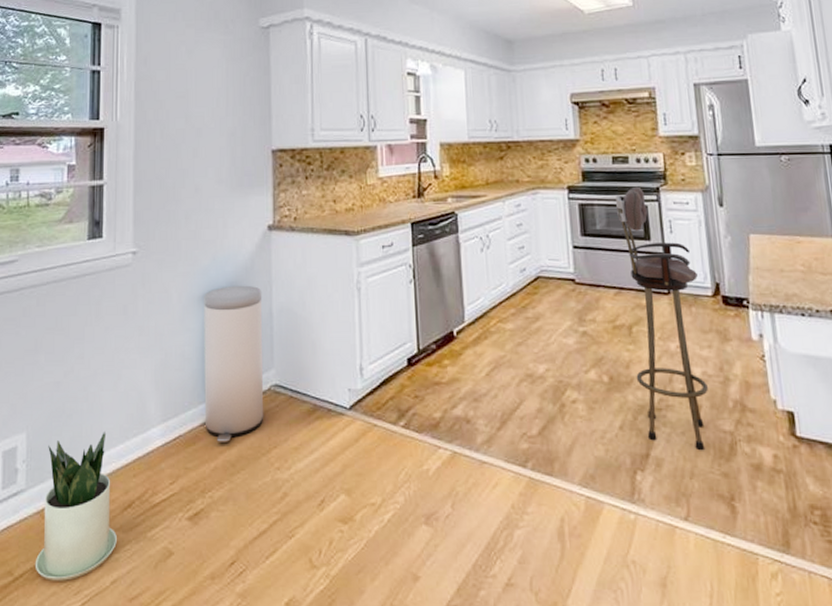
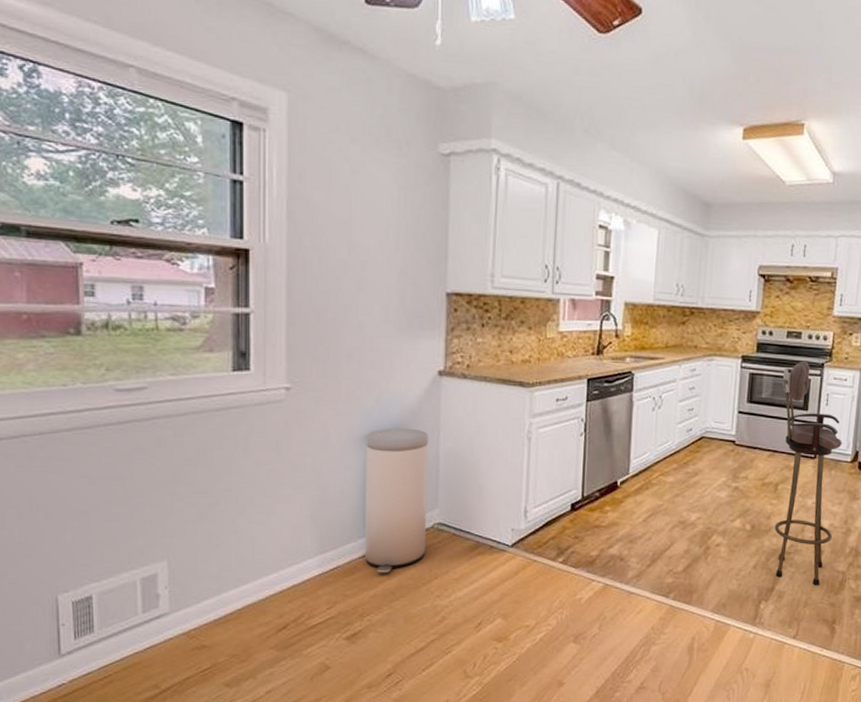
planter: present [34,432,117,581] -> none [183,561,271,692]

